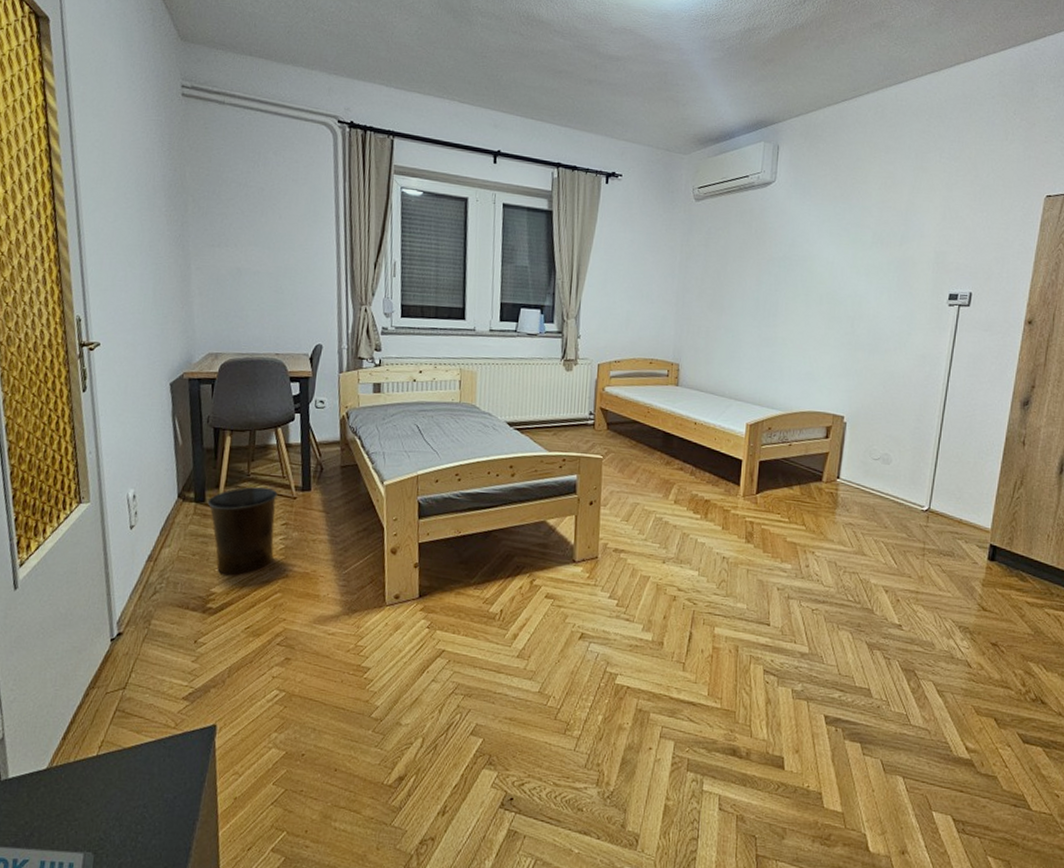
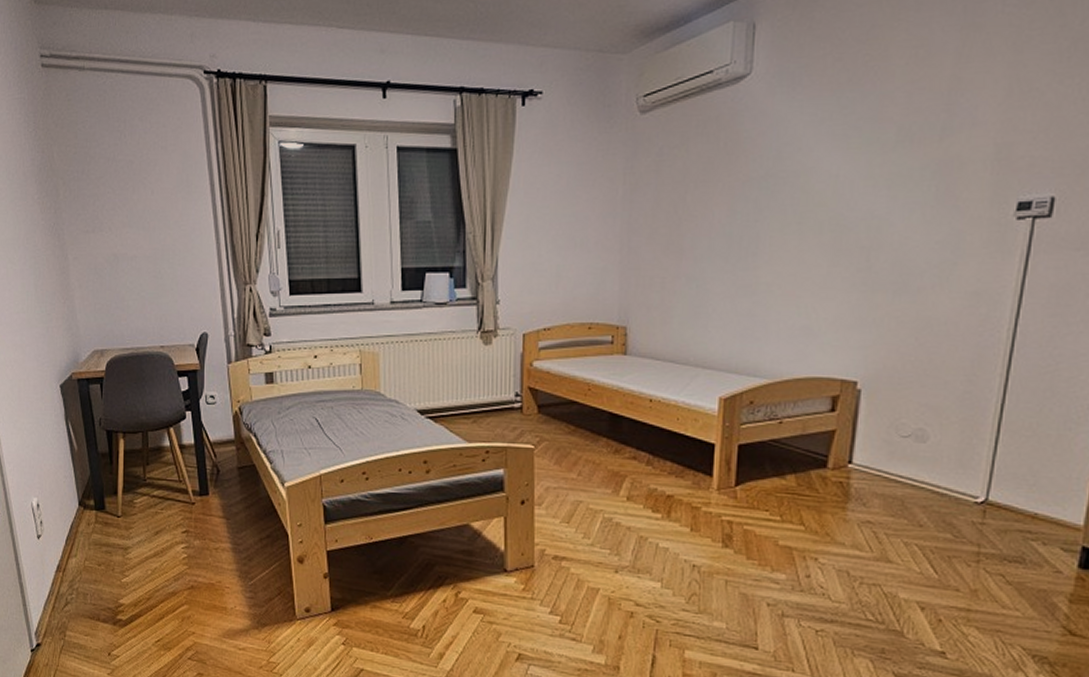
waste bin: present [207,487,278,575] -> none [107,492,177,586]

